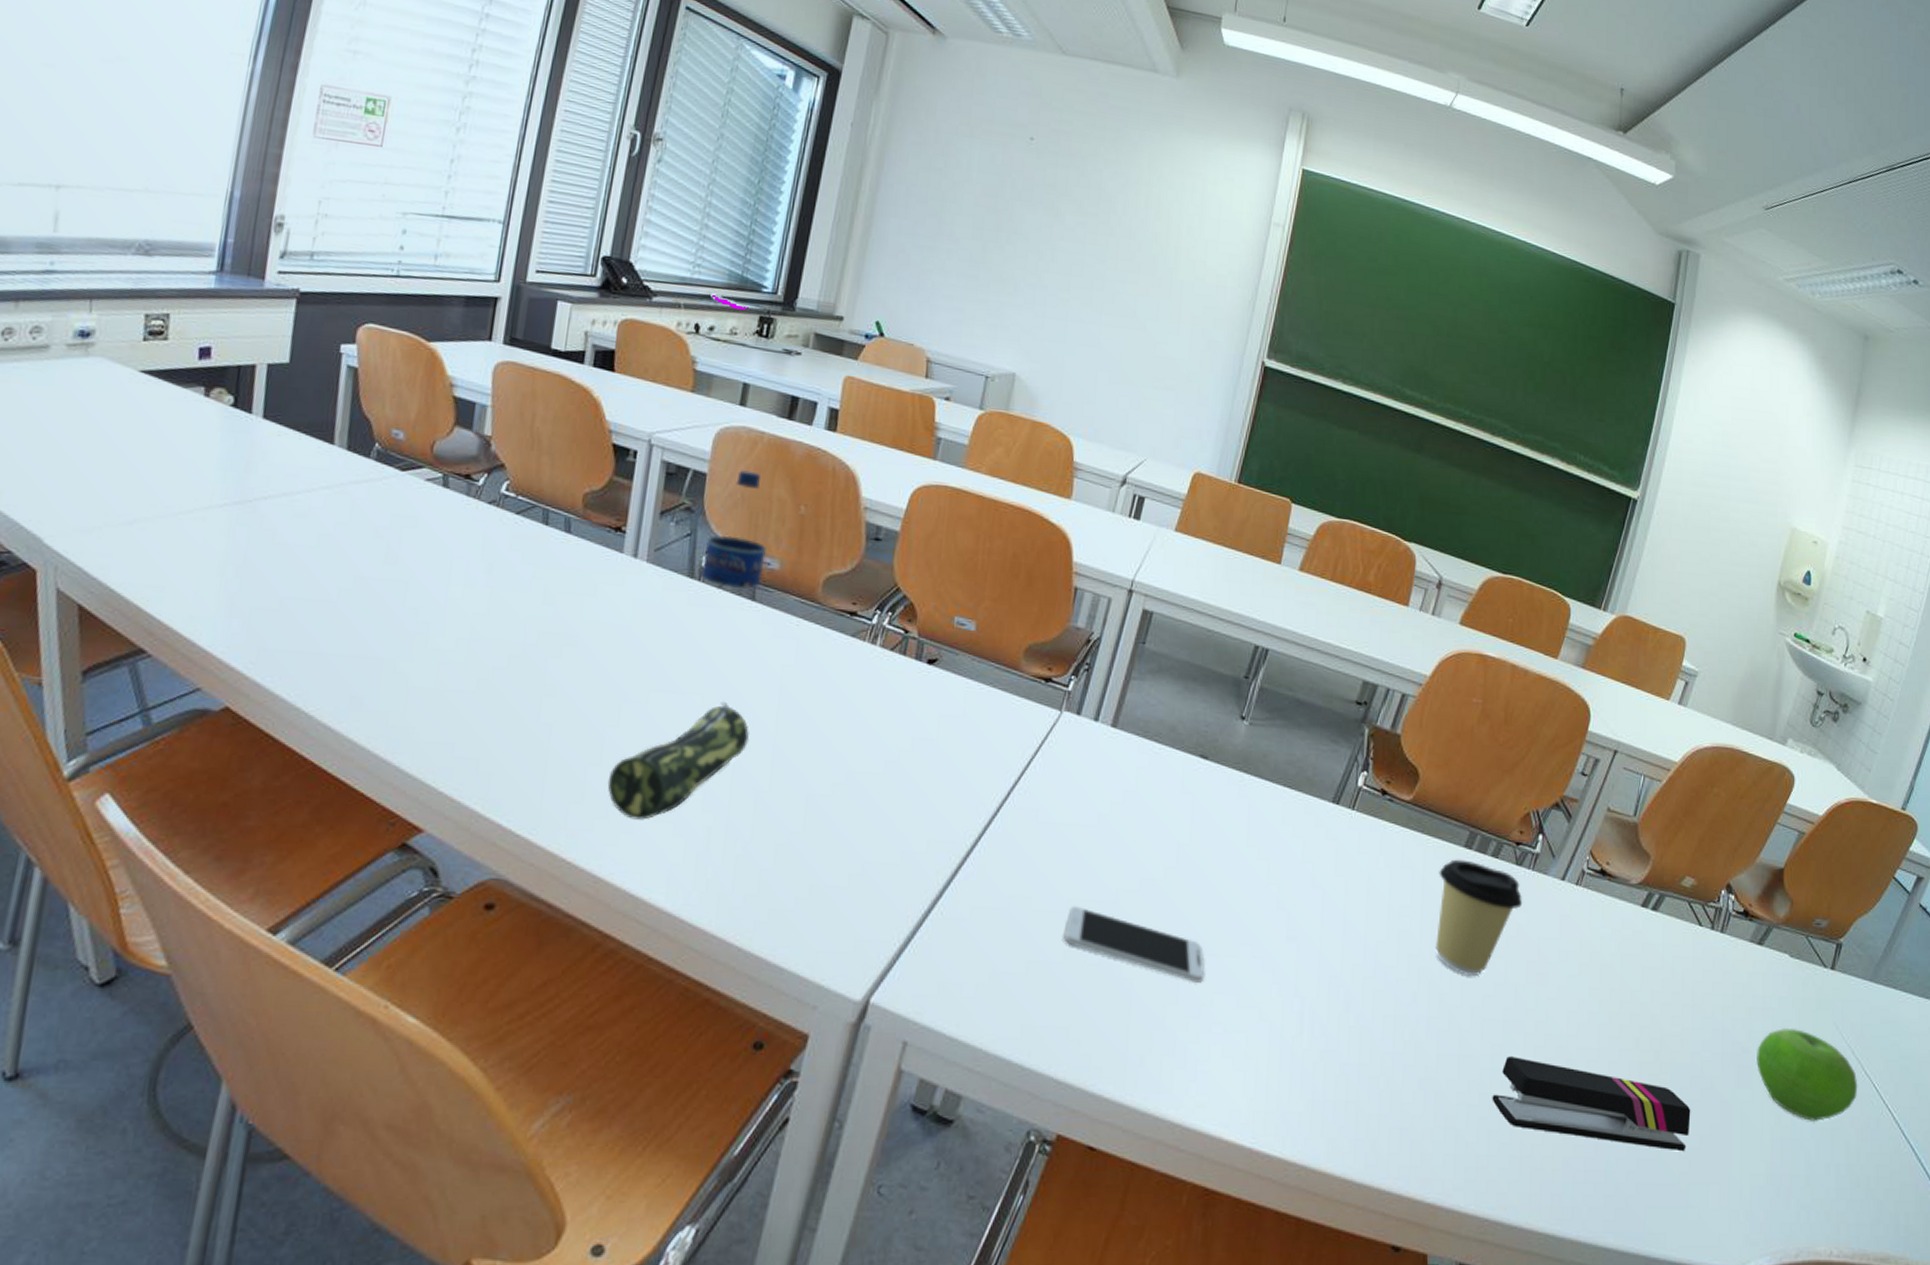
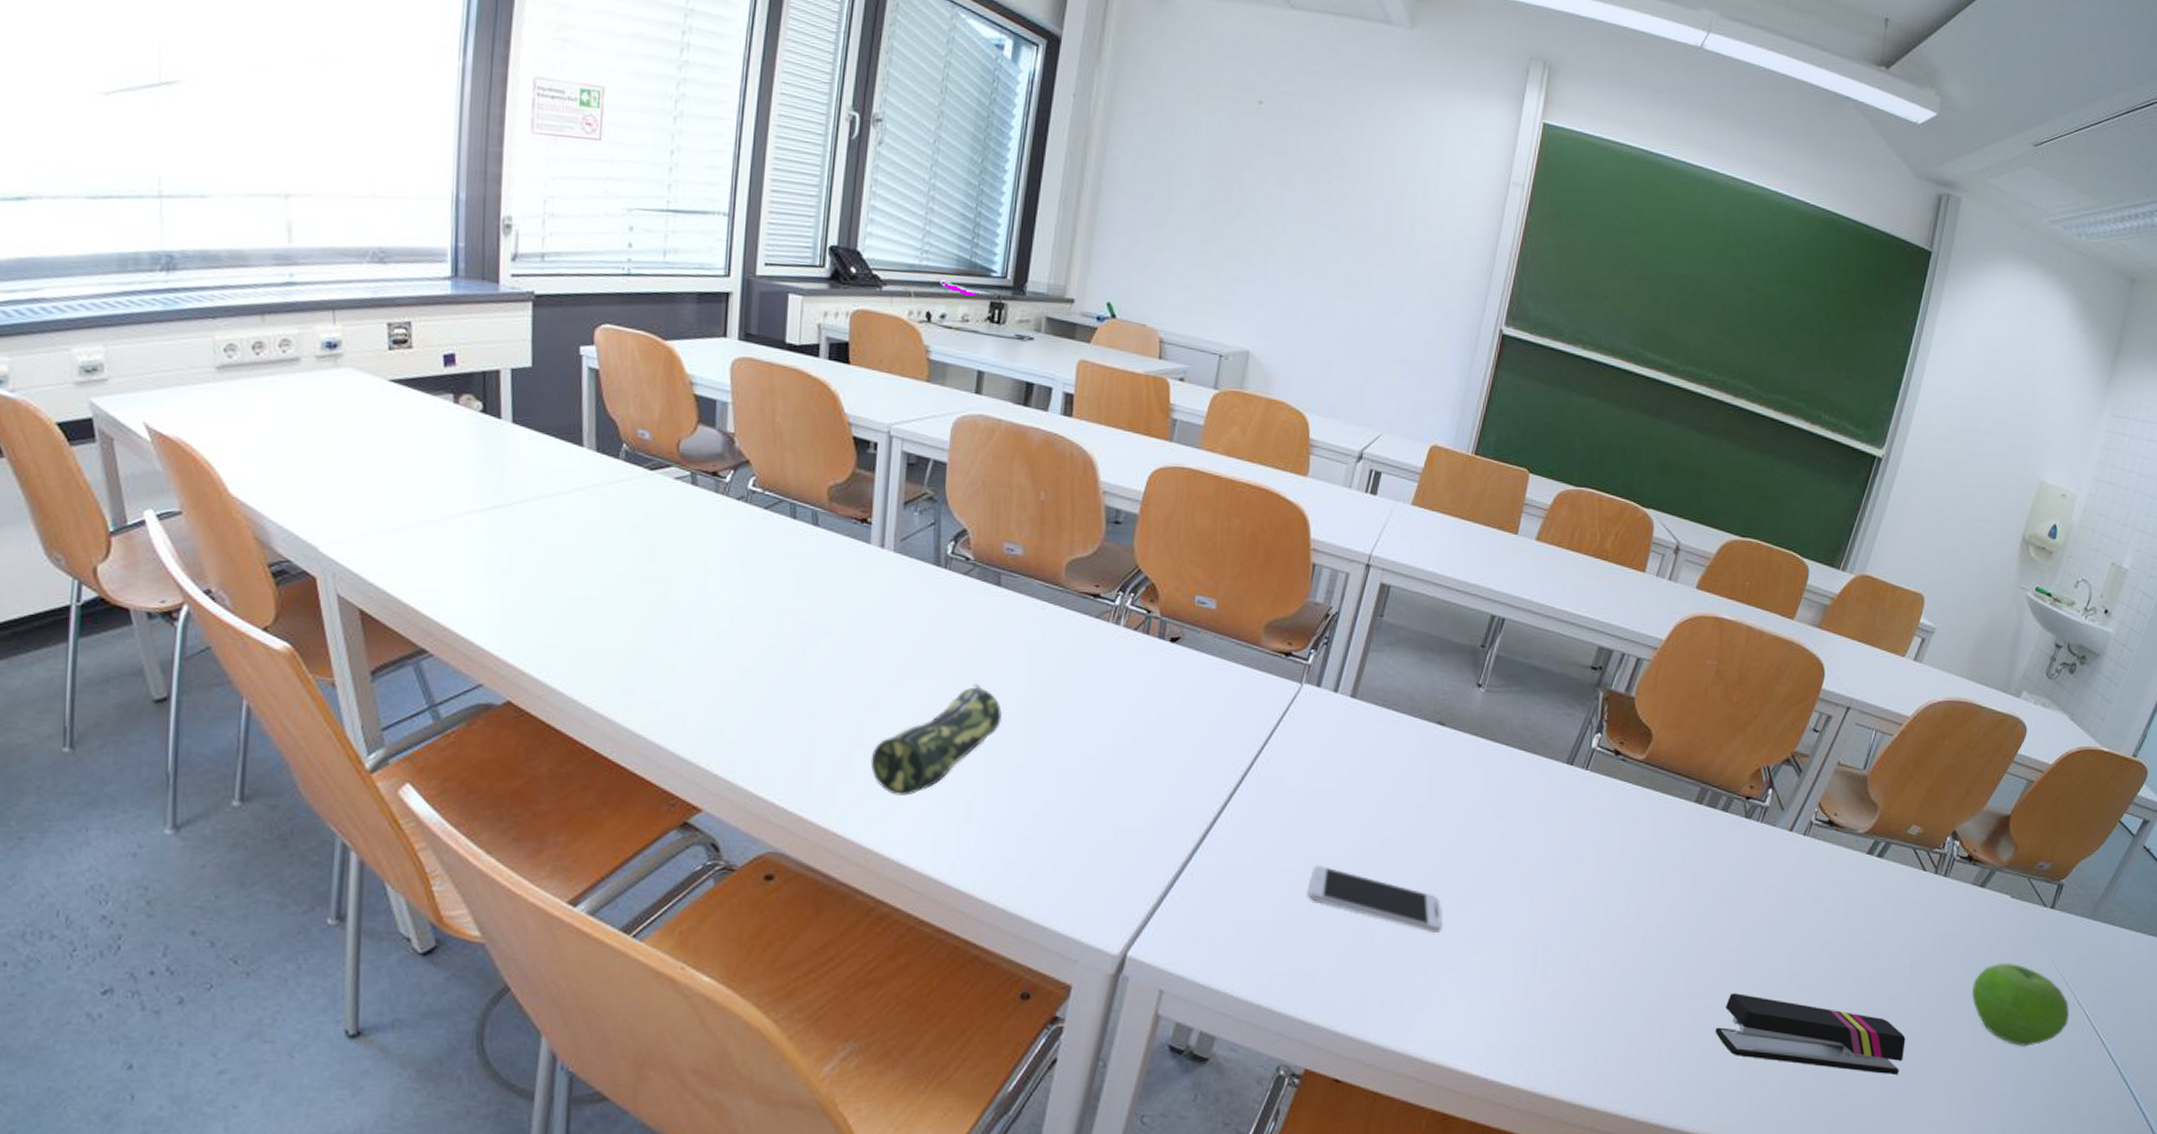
water bottle: present [700,470,767,589] -> none [946,458,1009,575]
coffee cup: present [1435,859,1522,977] -> none [1664,814,1750,922]

